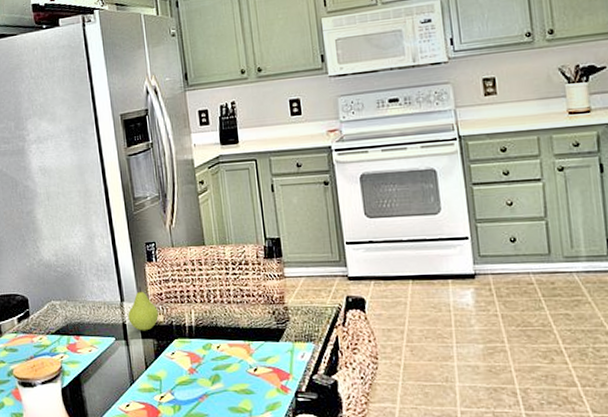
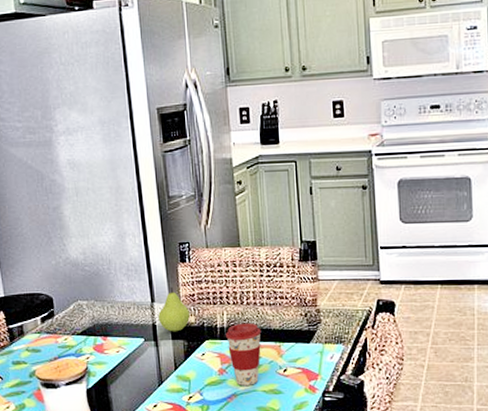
coffee cup: none [194,321,230,385] -> present [226,322,262,386]

